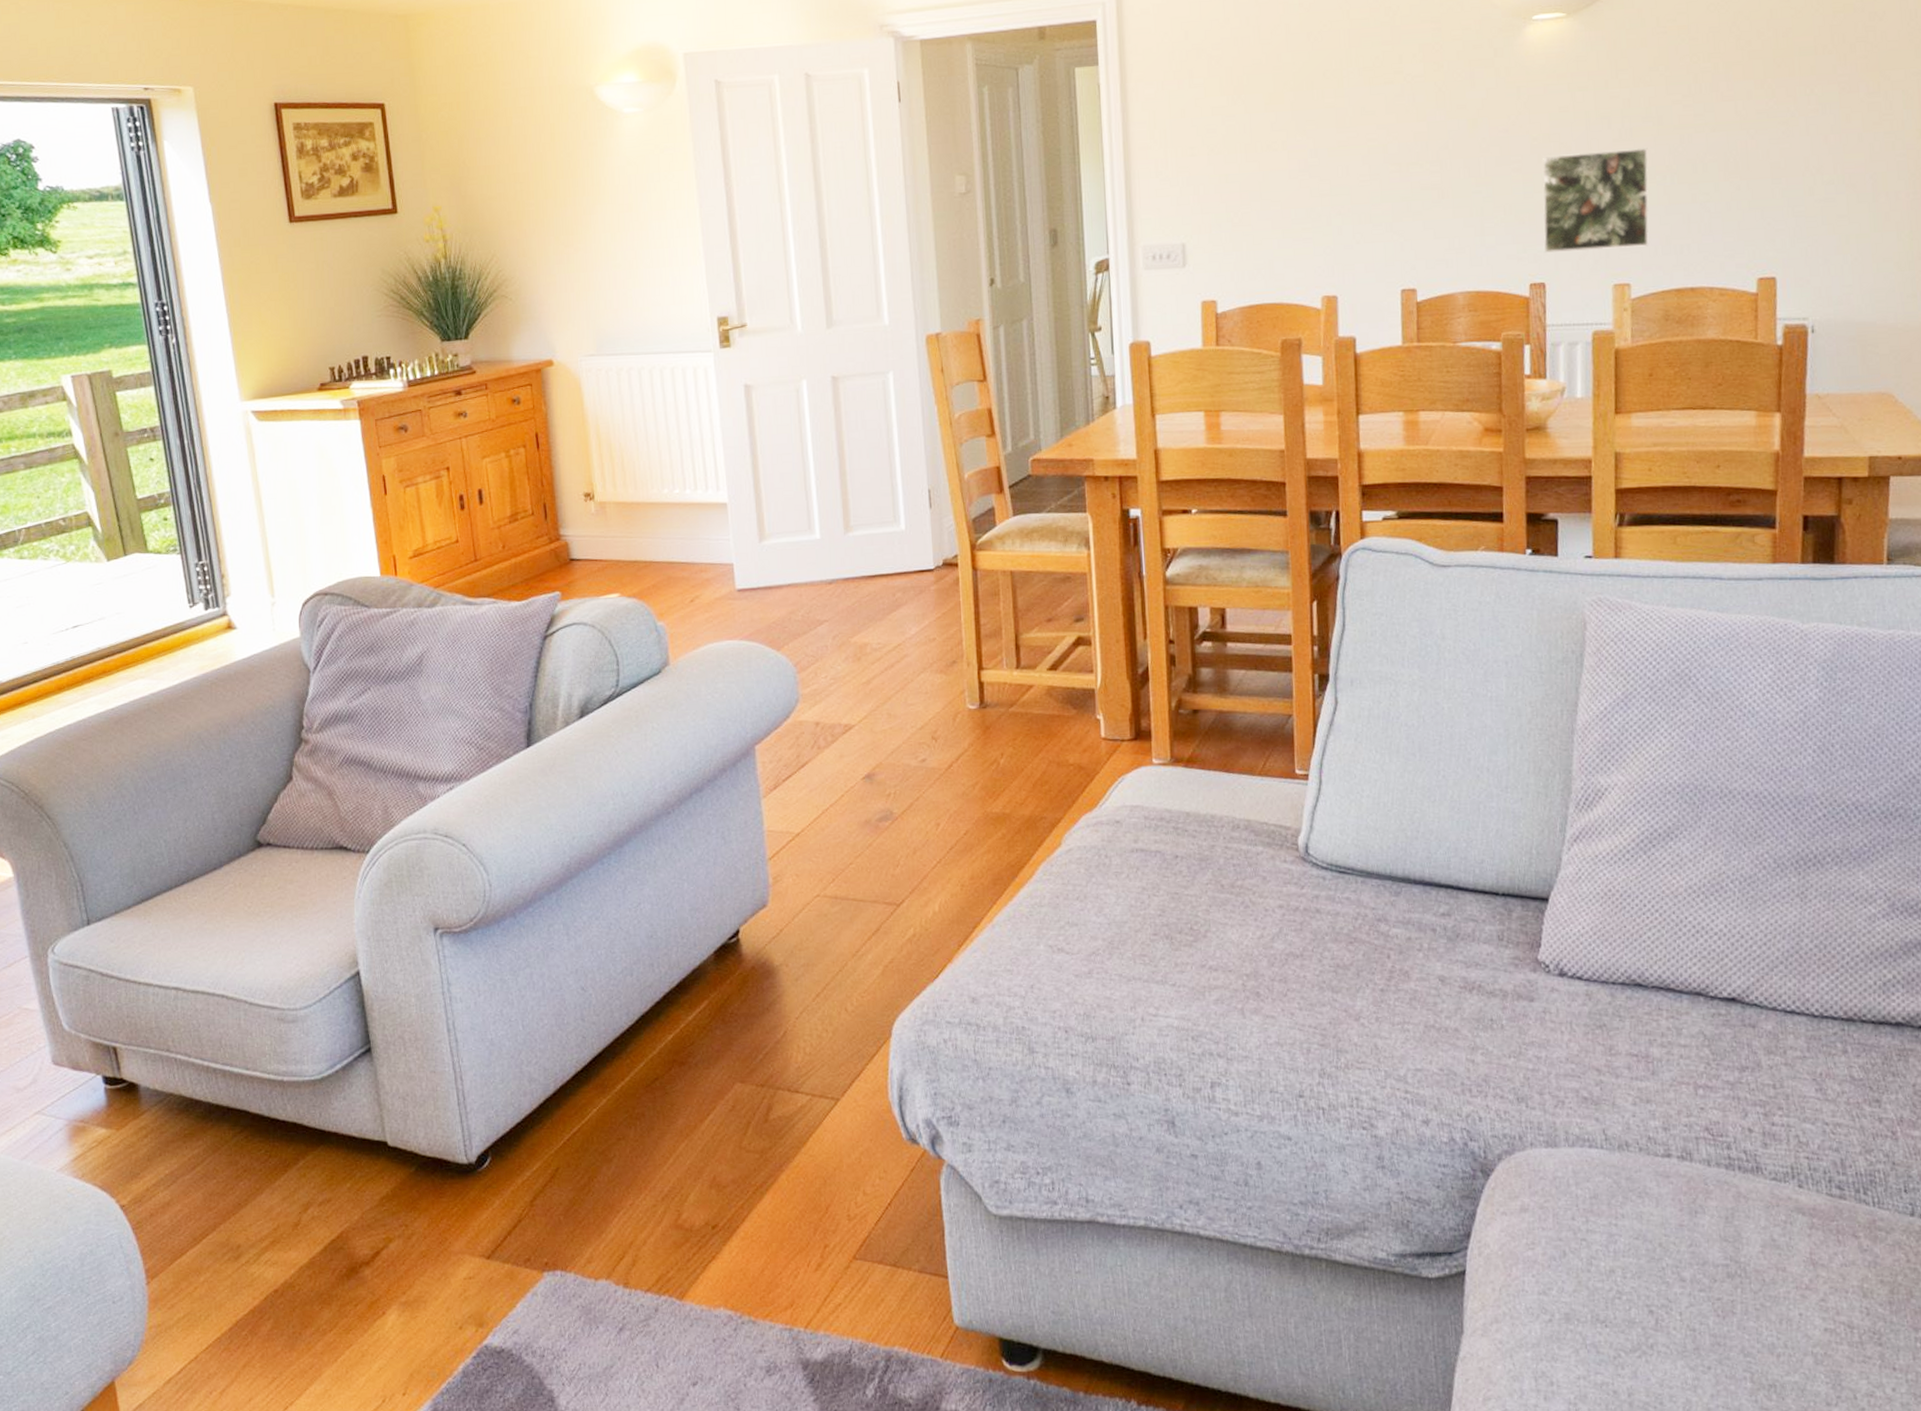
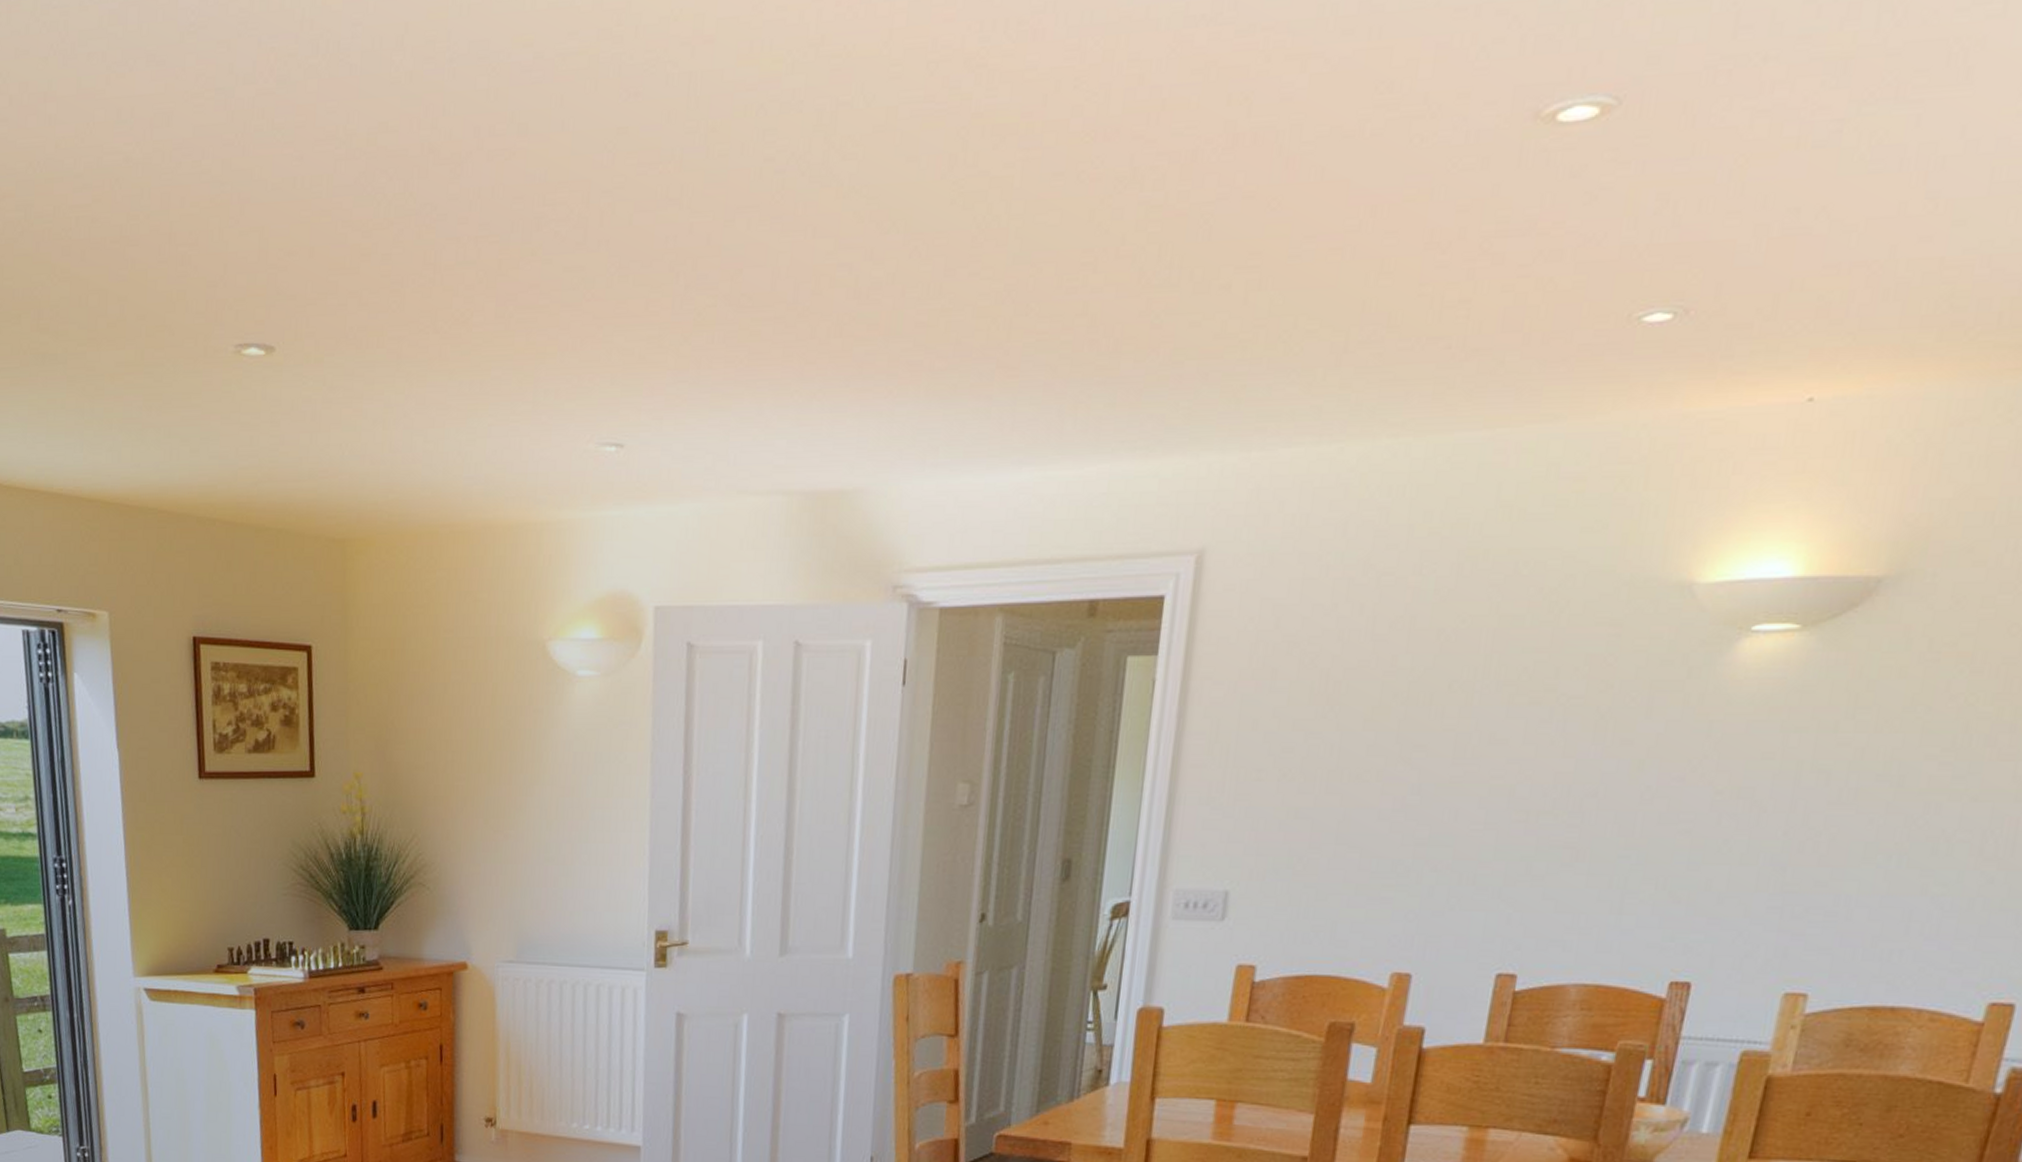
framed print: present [1542,147,1650,253] -> none [1700,815,1875,948]

